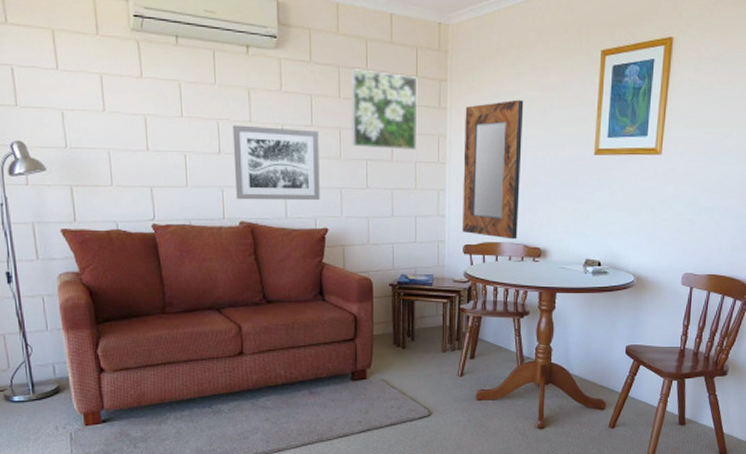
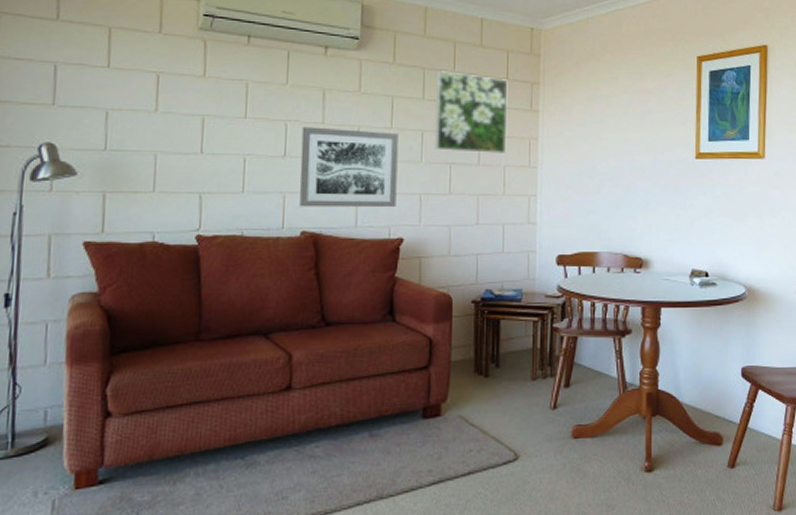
home mirror: present [461,99,524,240] -> none [554,103,620,249]

